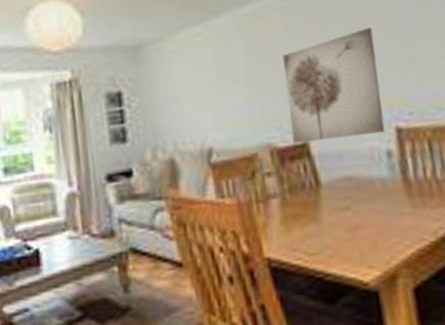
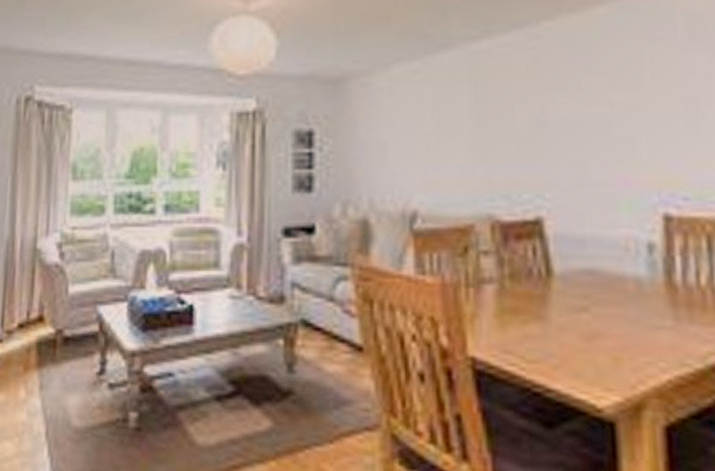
wall art: present [282,27,385,144] -> none [520,83,649,220]

